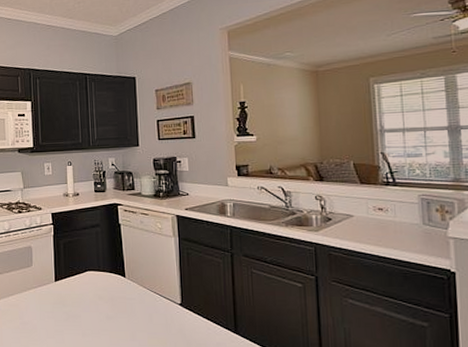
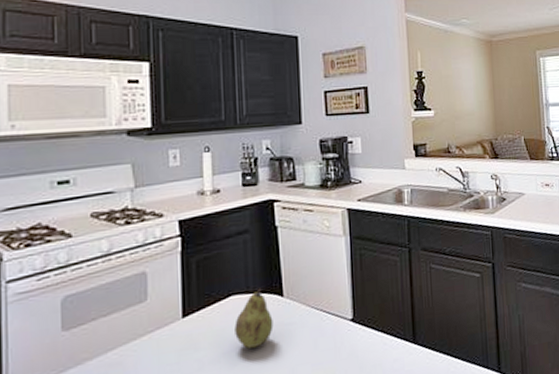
fruit: none [90,268,118,311] -> present [235,288,274,349]

